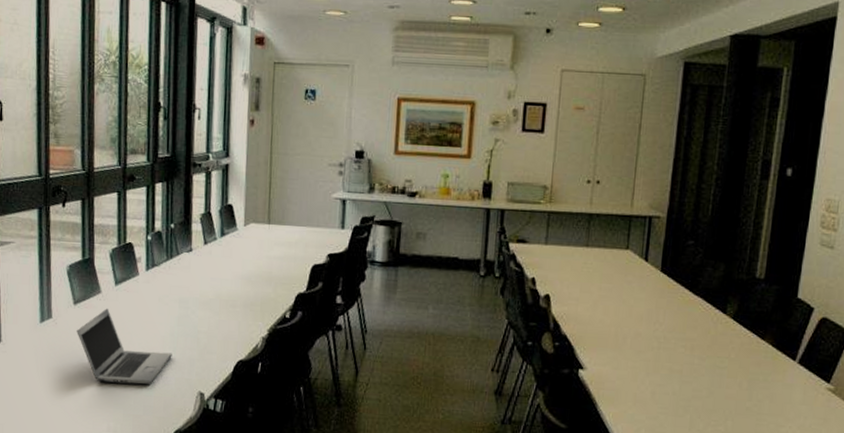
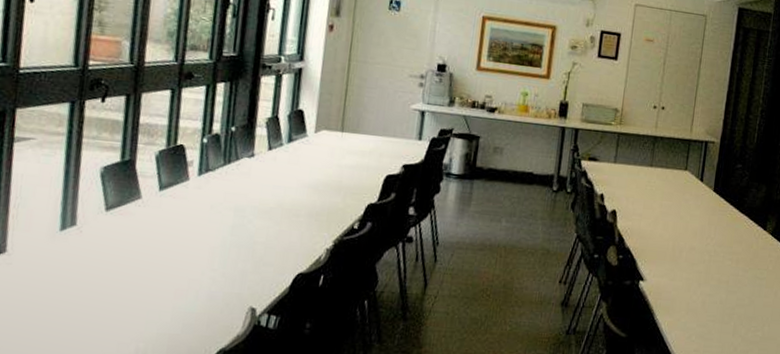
laptop: present [77,308,172,384] -> none [106,216,222,300]

